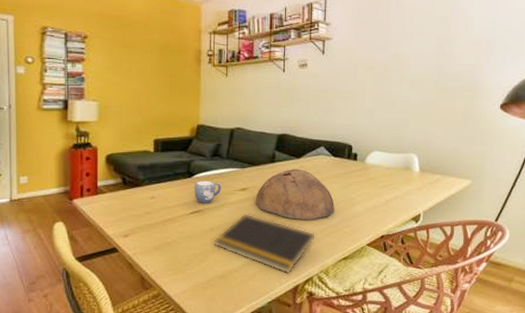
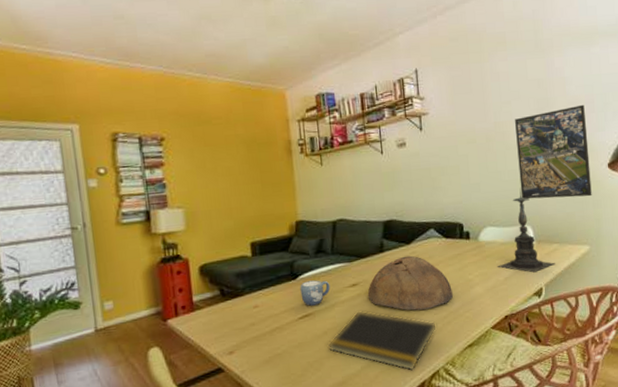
candle holder: none [380,118,436,199] -> present [498,188,555,273]
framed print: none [411,45,485,134] -> present [515,104,592,200]

